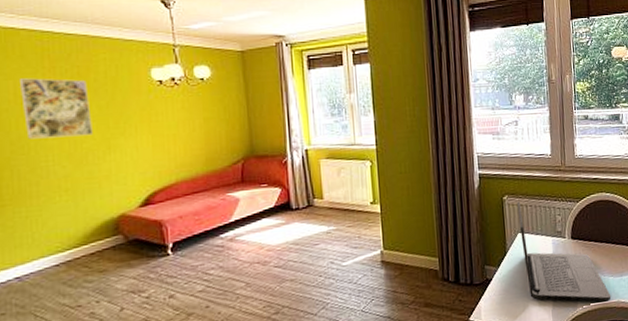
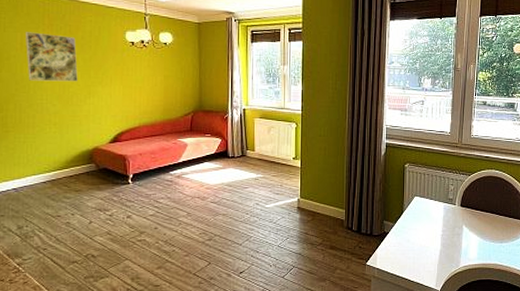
laptop: present [517,201,611,301] -> none [416,169,491,263]

